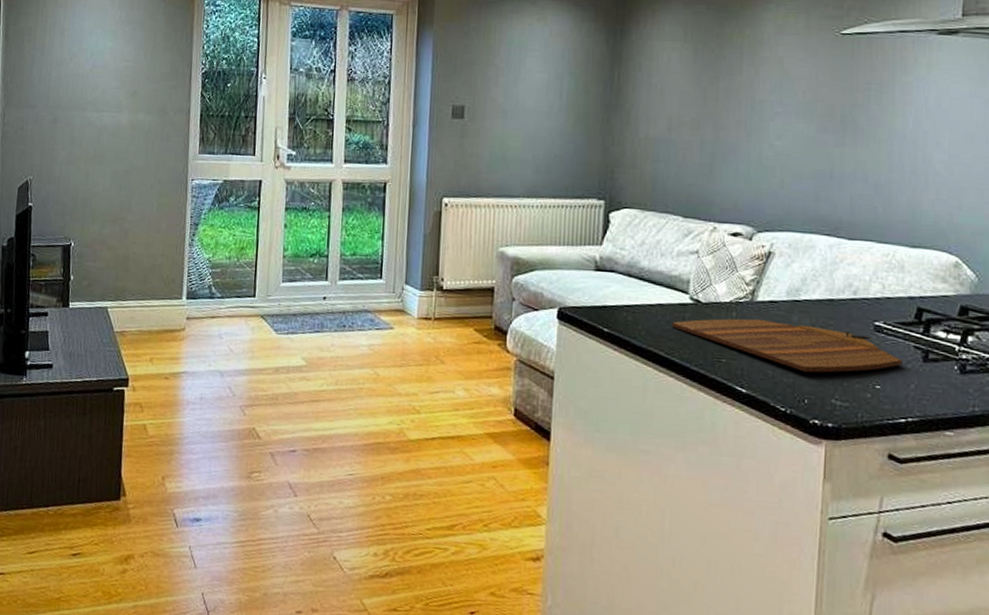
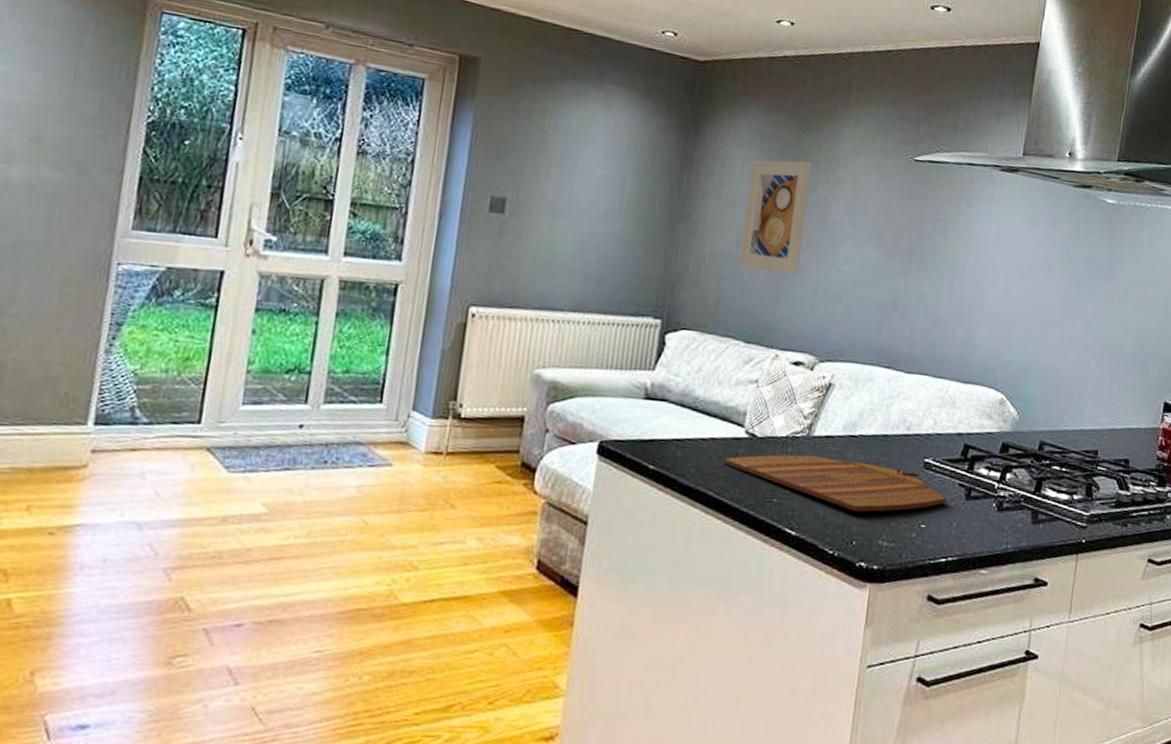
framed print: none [671,46,735,153] -> present [738,160,812,275]

